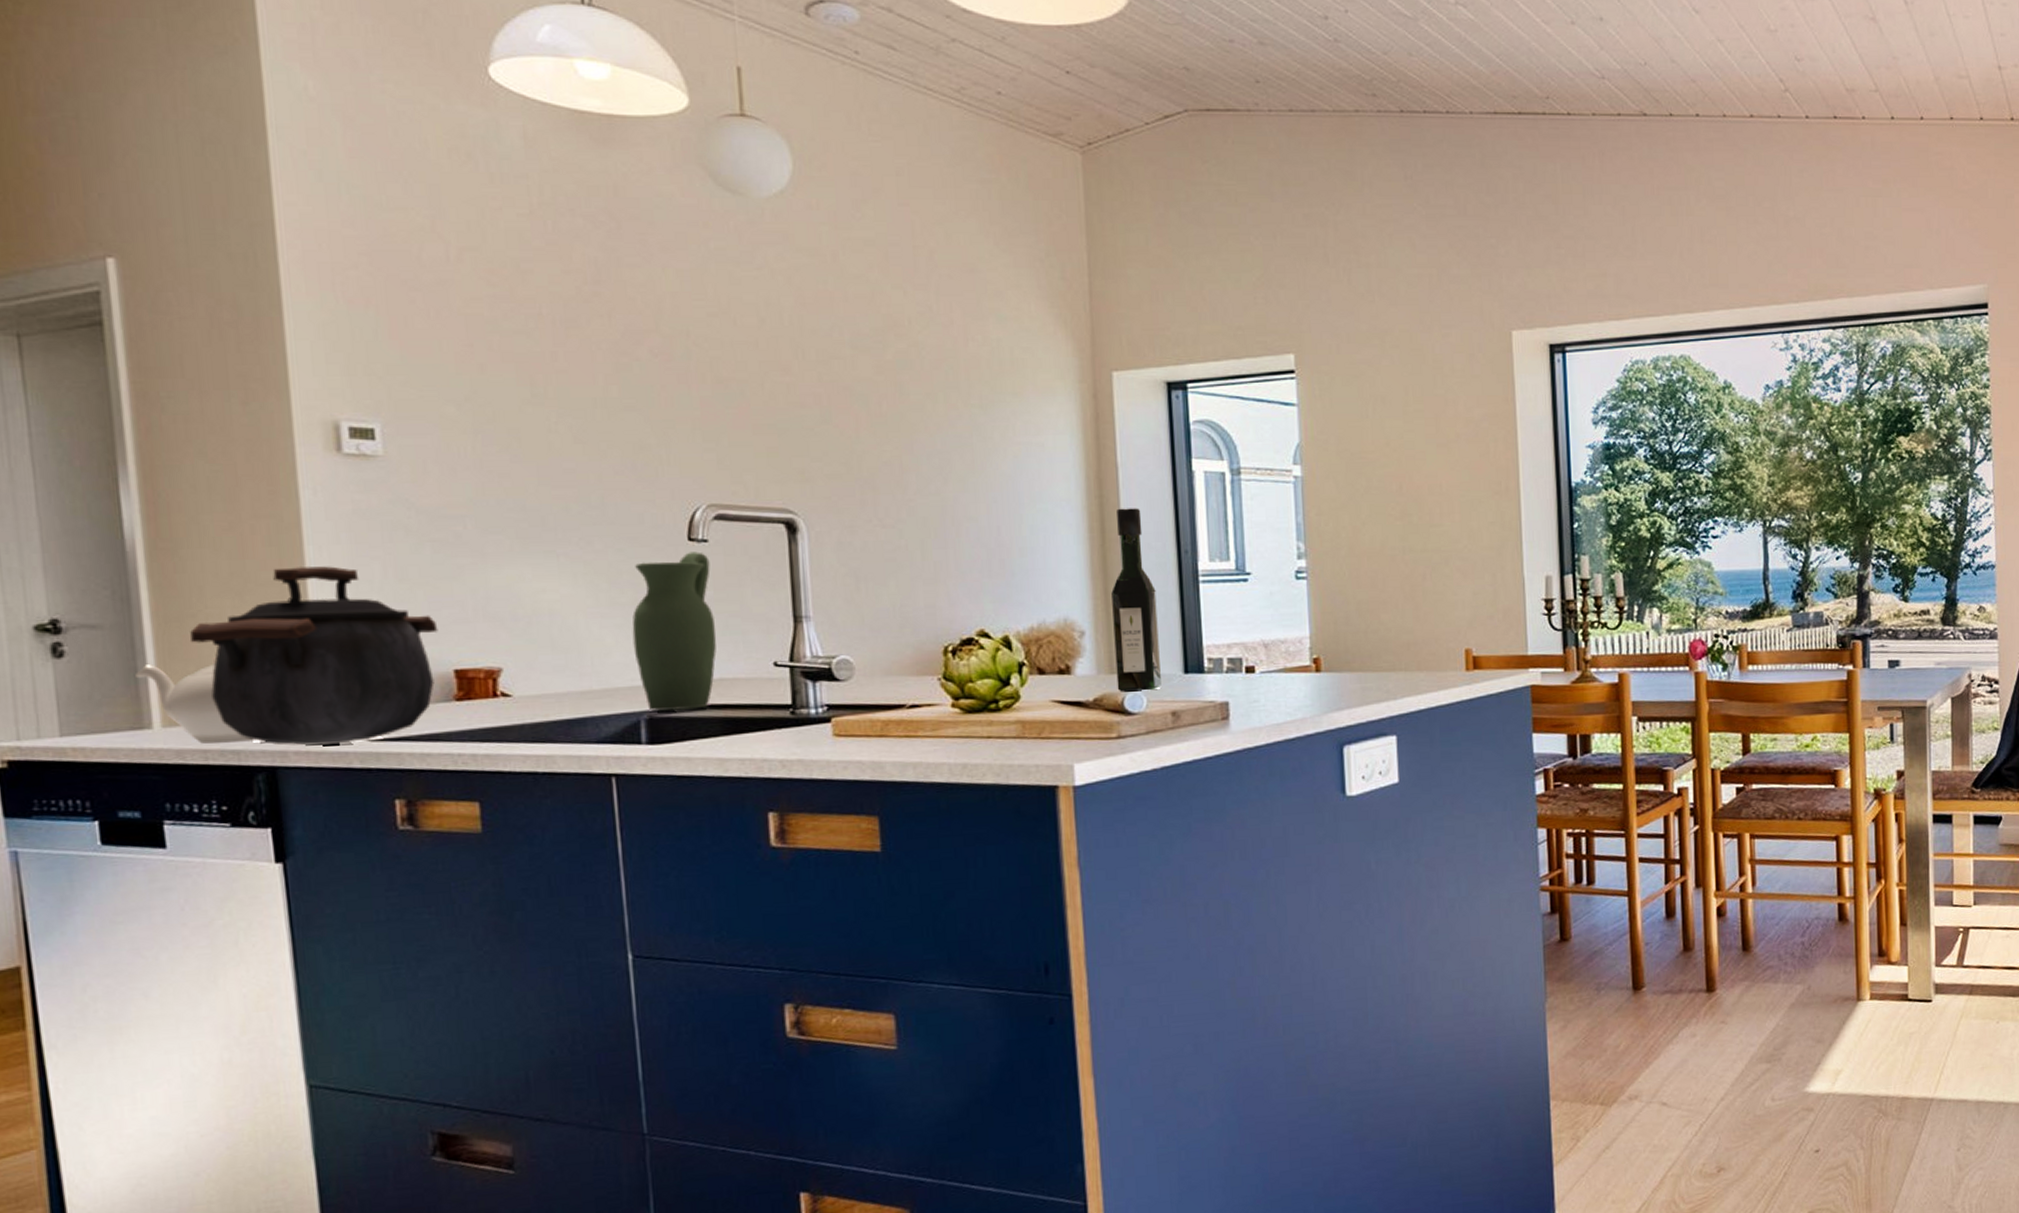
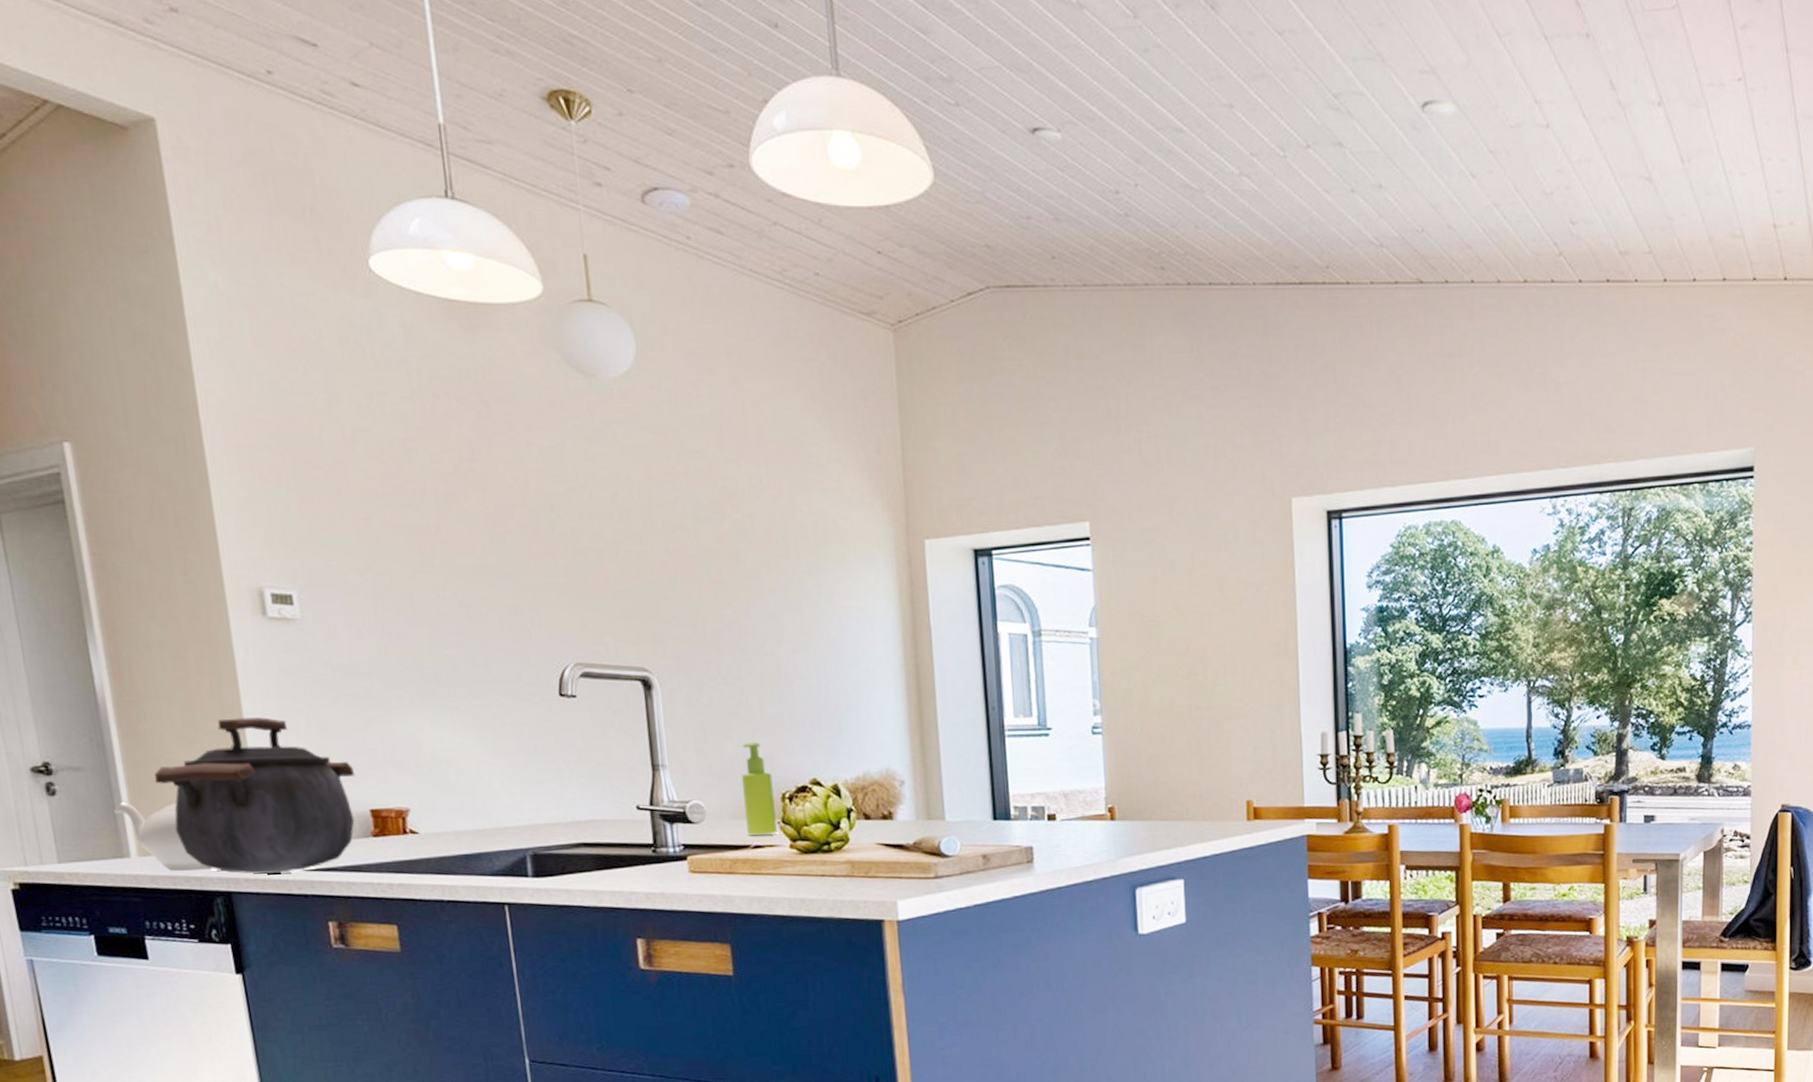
ceramic jug: present [632,552,717,711] -> none [515,706,588,848]
soap dispenser: none [898,591,937,693] -> present [742,743,777,835]
bottle: present [1111,508,1161,692] -> none [927,667,973,837]

